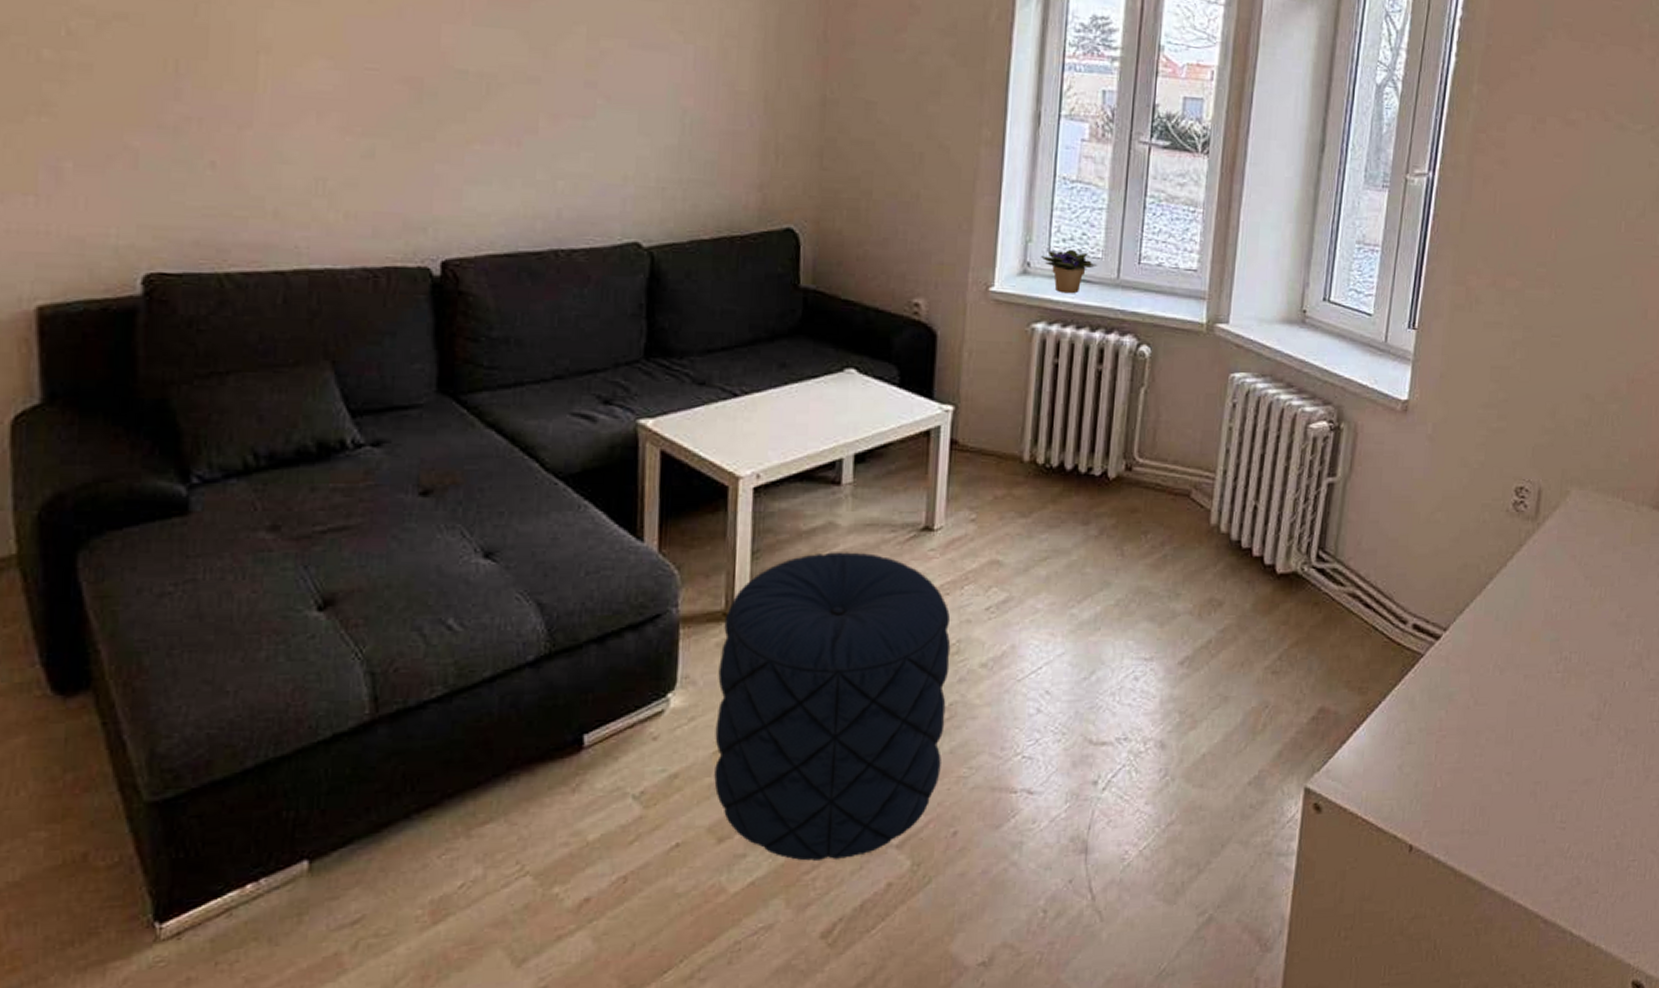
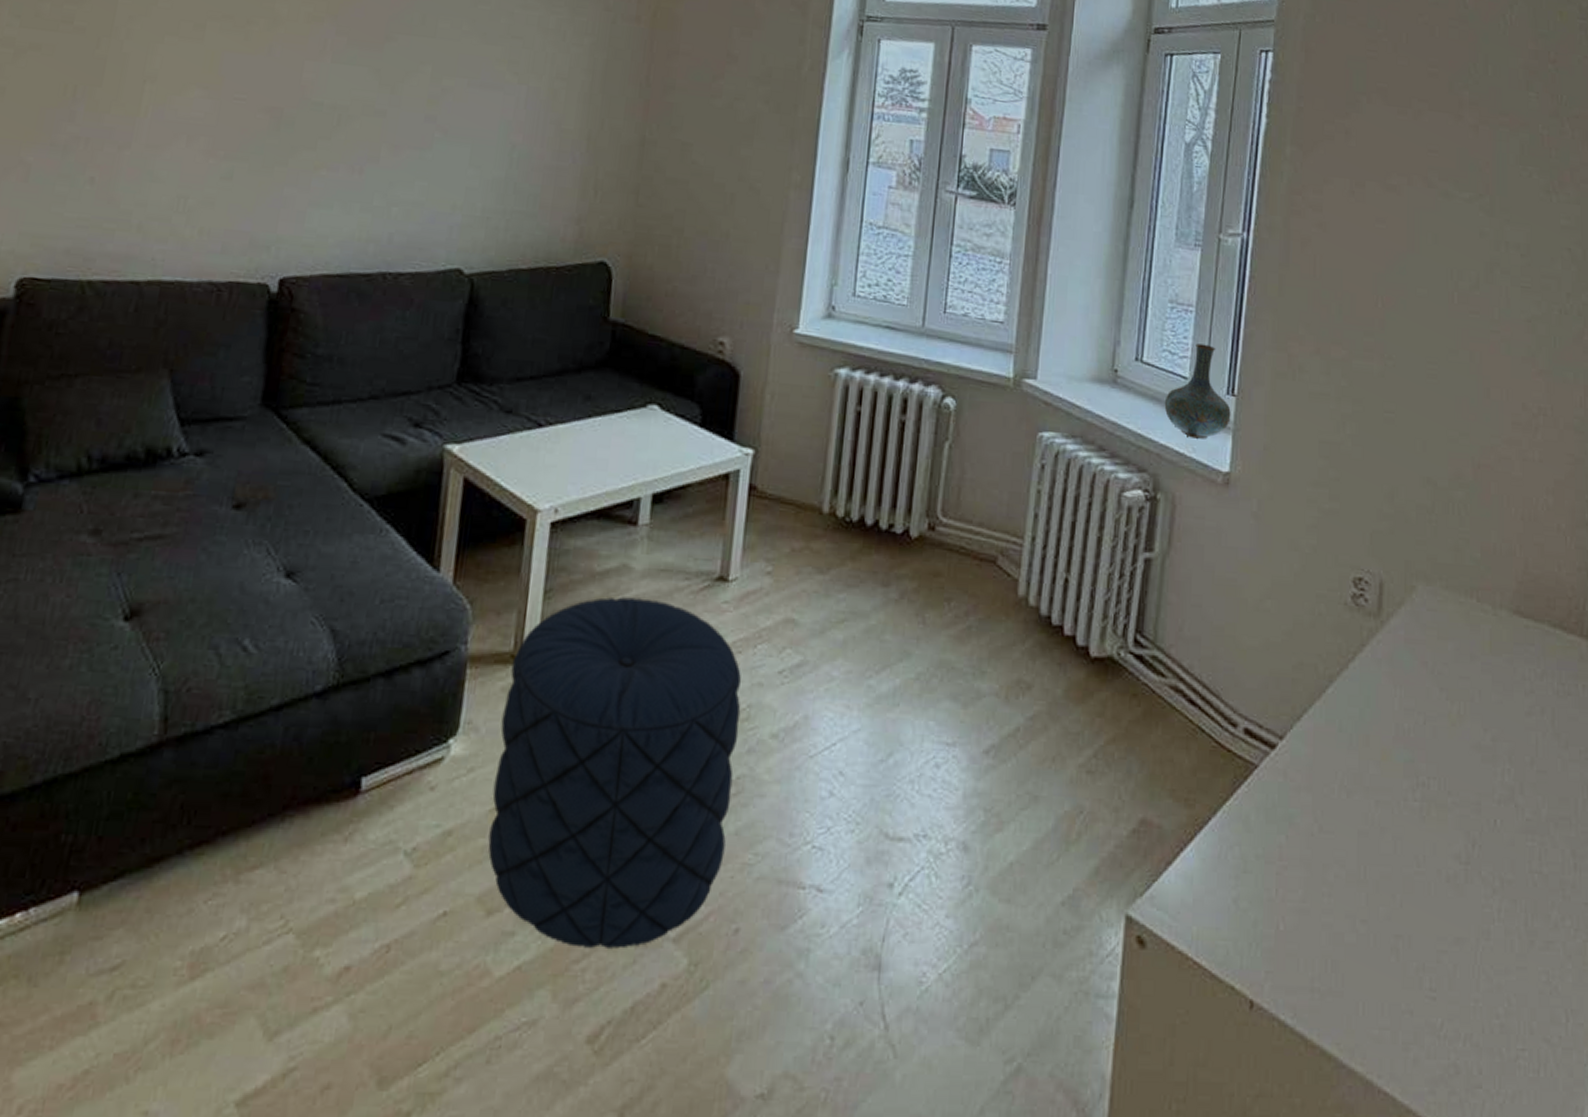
potted flower: present [1041,250,1098,294] -> none [846,295,903,340]
vase: none [1349,281,1411,371] -> present [1164,343,1231,439]

